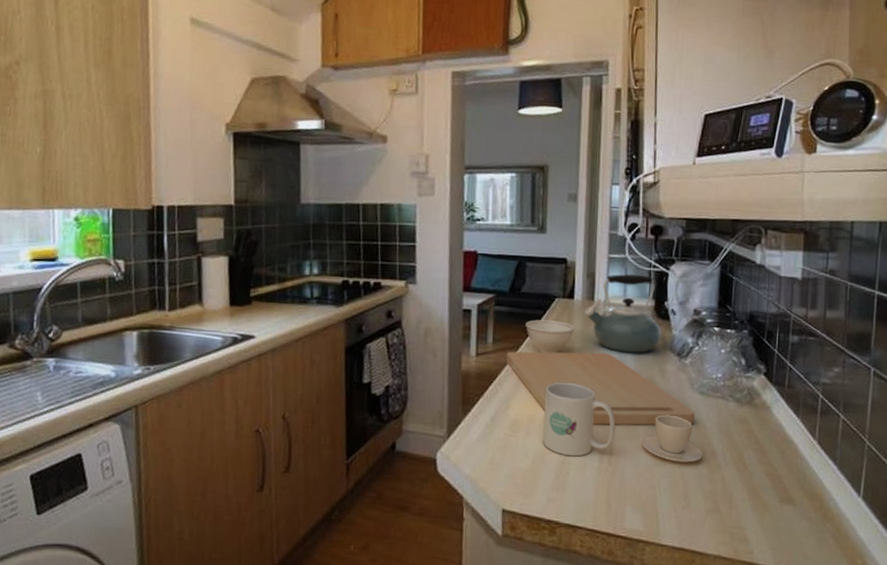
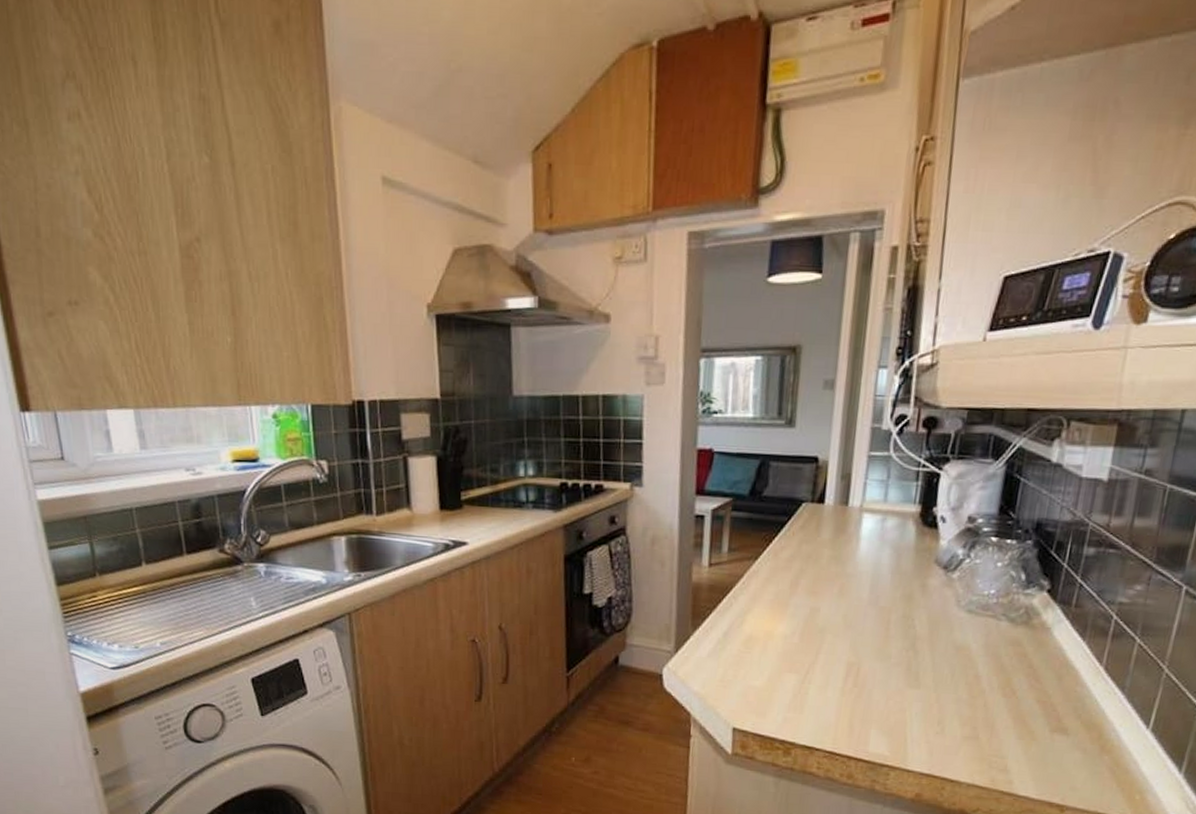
cutting board: present [506,351,696,426] -> none [742,562,960,645]
bowl: present [525,320,575,354] -> none [766,527,824,565]
mug: present [542,382,616,457] -> none [780,596,865,676]
kettle: present [583,274,661,353] -> none [834,475,926,566]
teacup: present [641,414,703,463] -> none [893,633,965,686]

